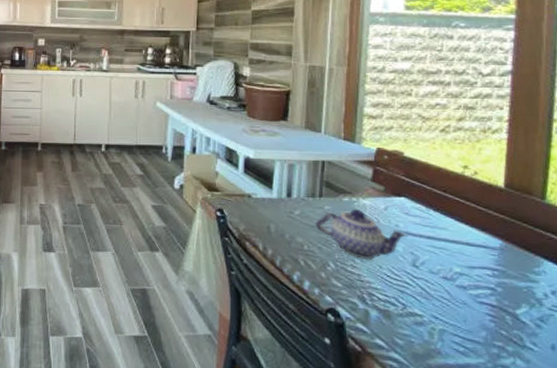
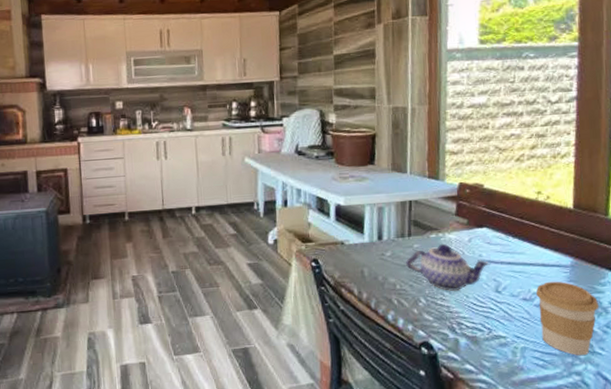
coffee cup: none [458,262,532,348] -> present [535,281,599,355]

